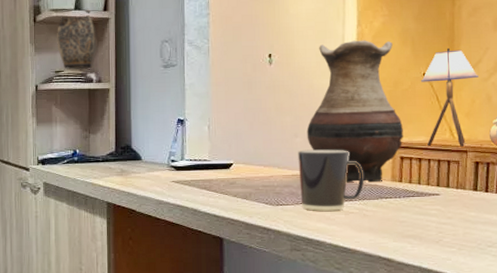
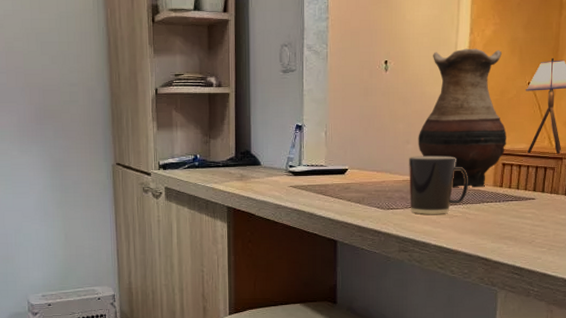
decorative jar: present [57,9,99,70] -> none [176,10,218,73]

